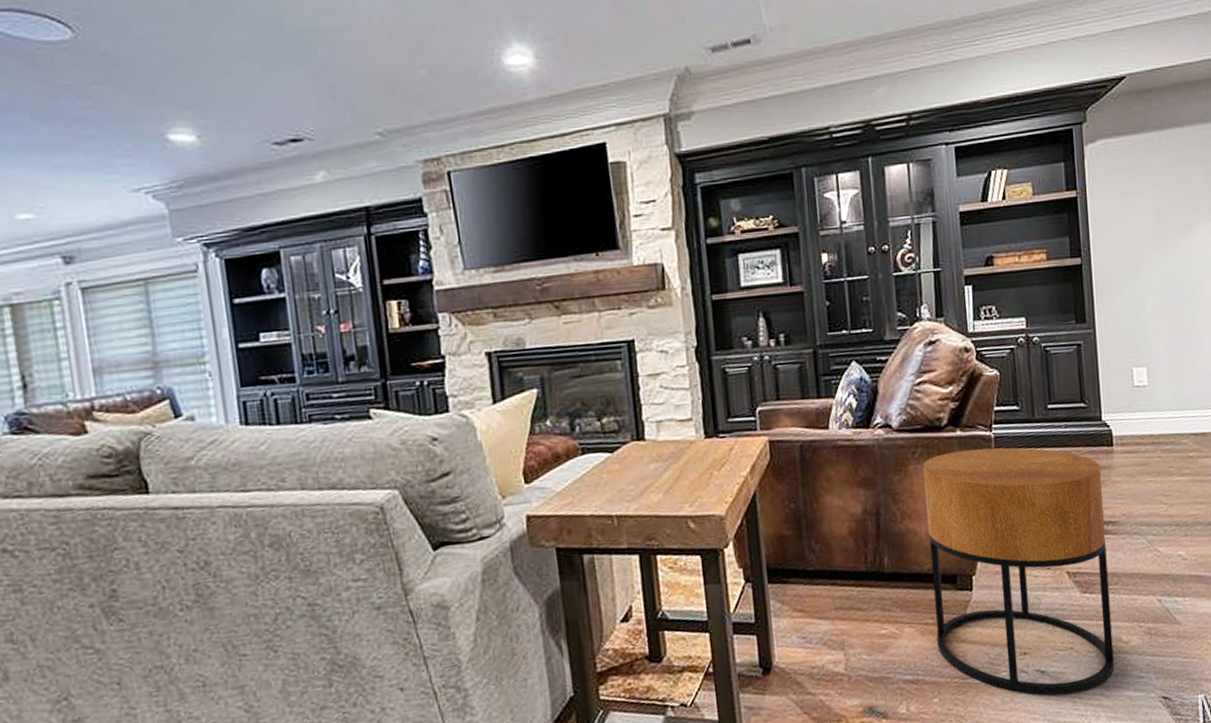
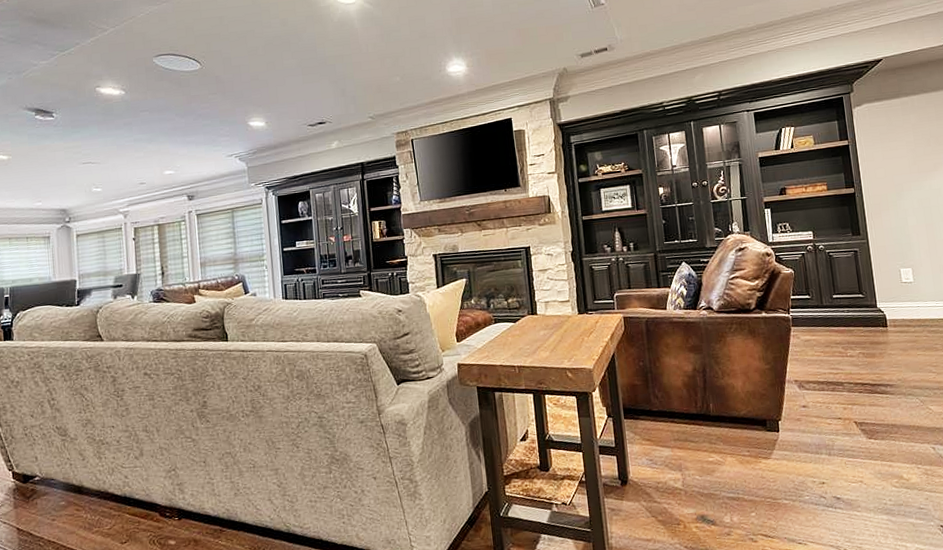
side table: present [922,447,1115,695] -> none [737,326,898,518]

